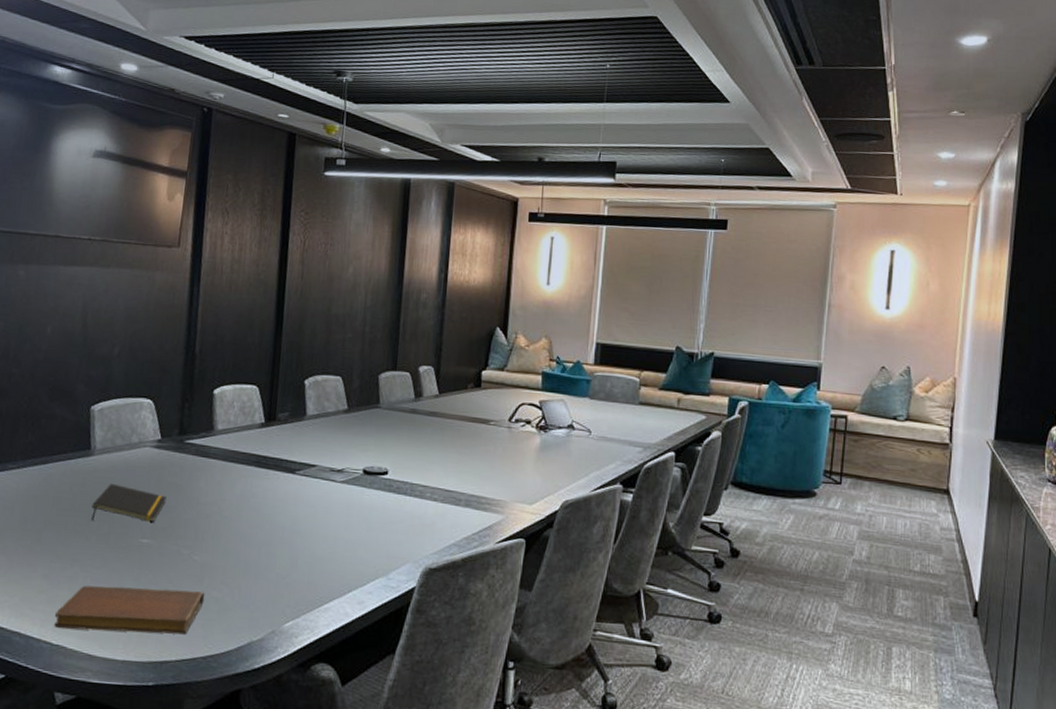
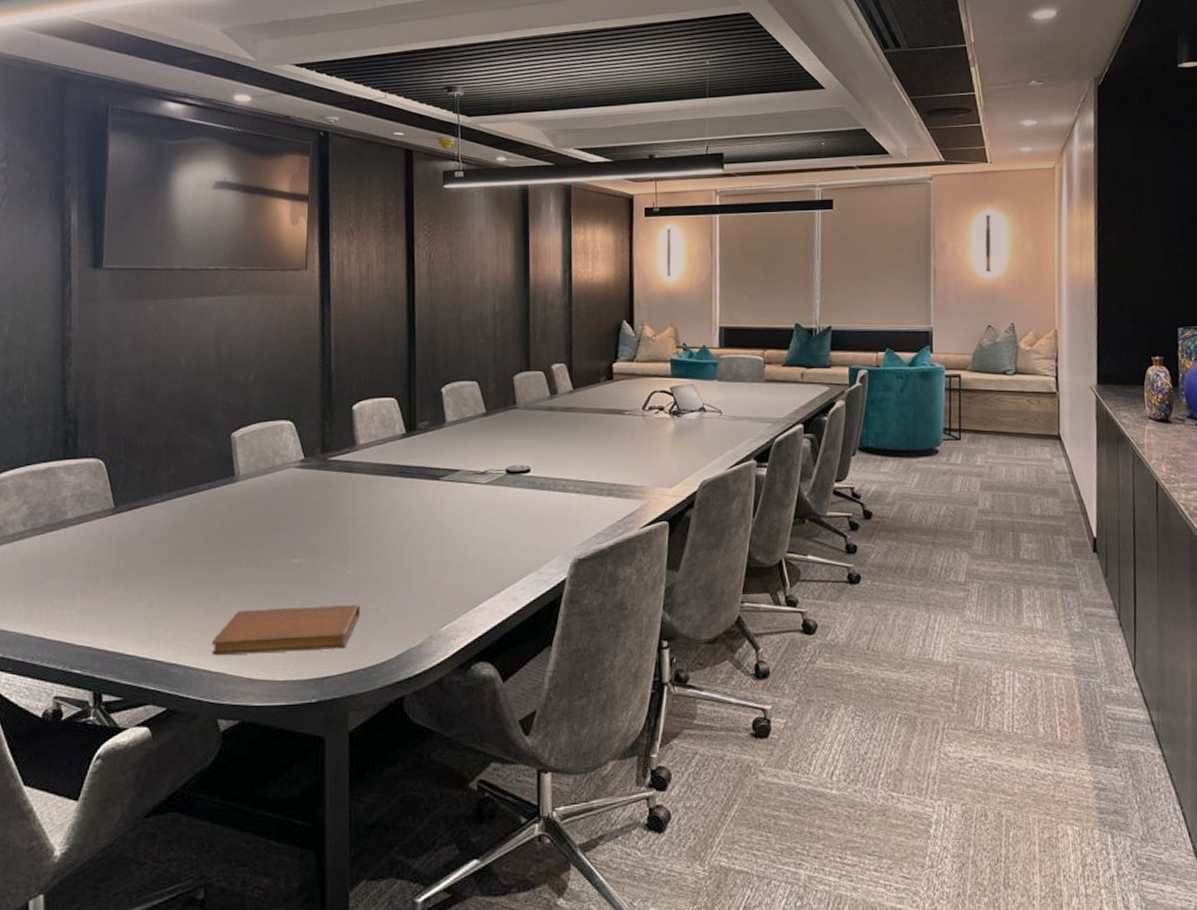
notepad: present [91,483,167,522] -> none [240,507,314,545]

